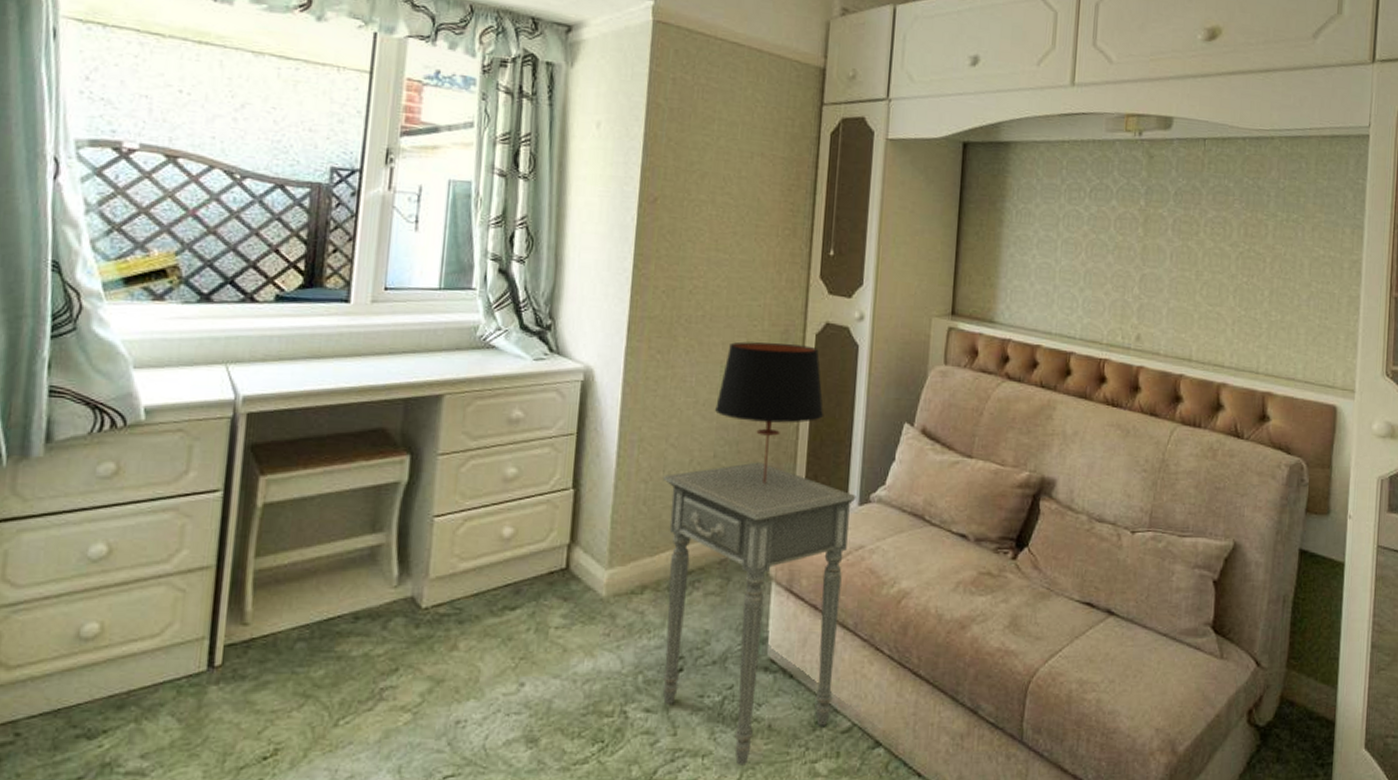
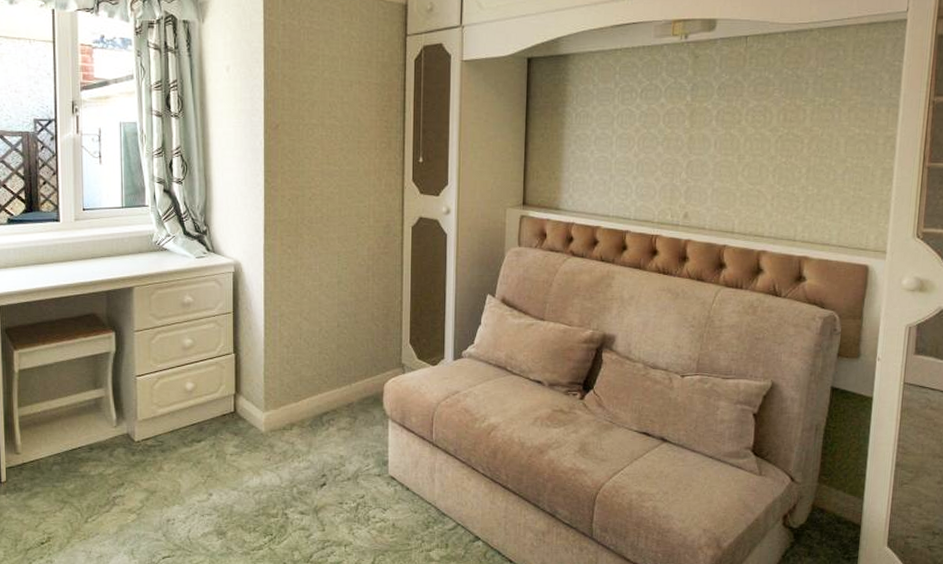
side table: present [662,462,856,765] -> none [300,329,451,553]
table lamp: present [715,341,824,483] -> none [336,236,422,345]

